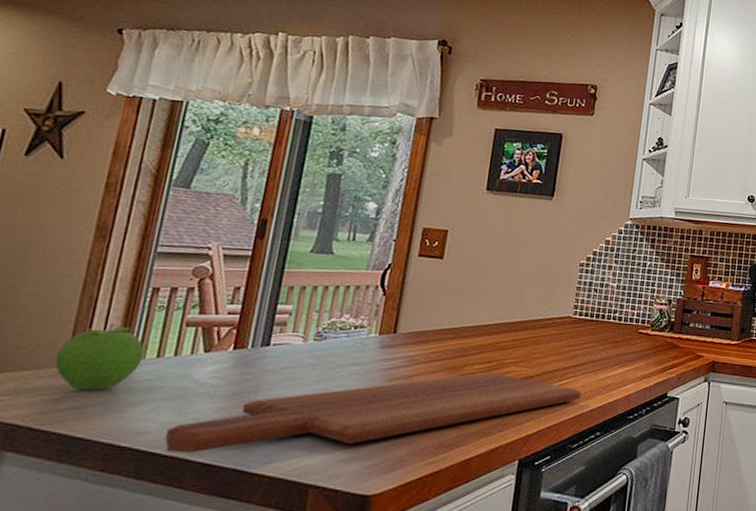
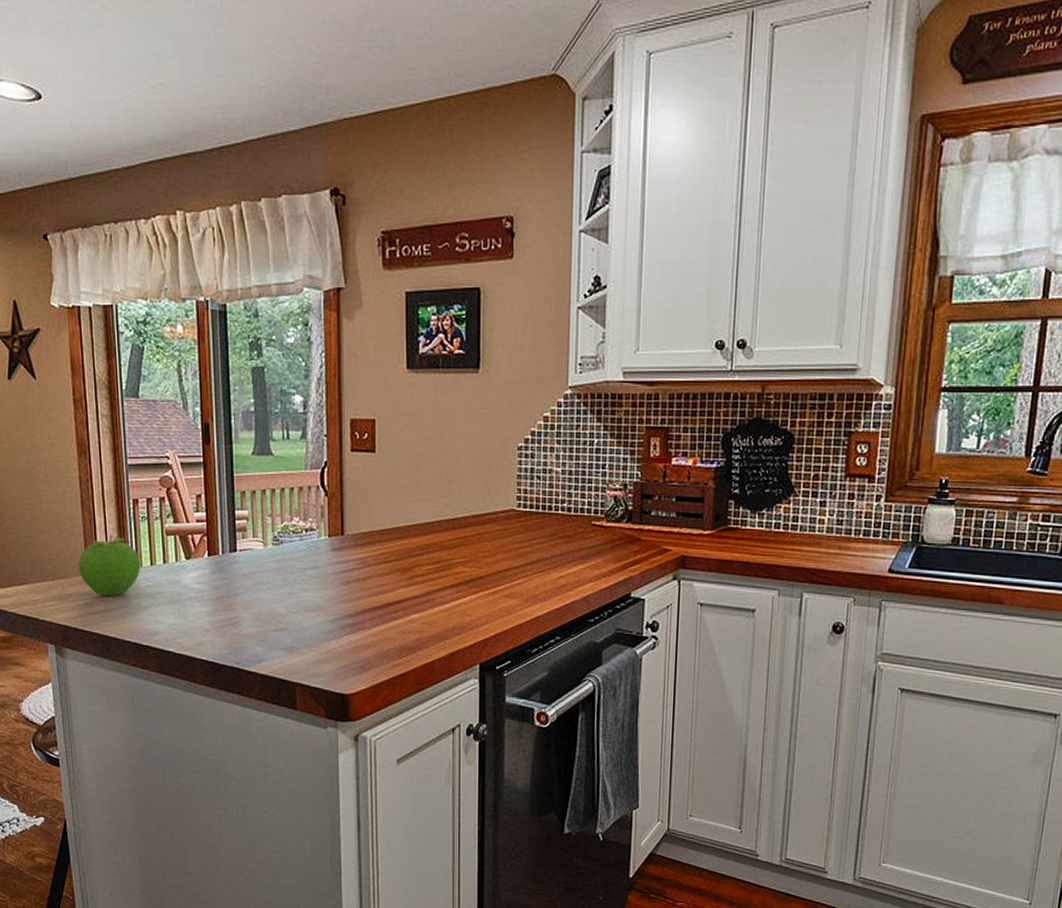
cutting board: present [165,372,581,453] -> none [173,573,535,652]

